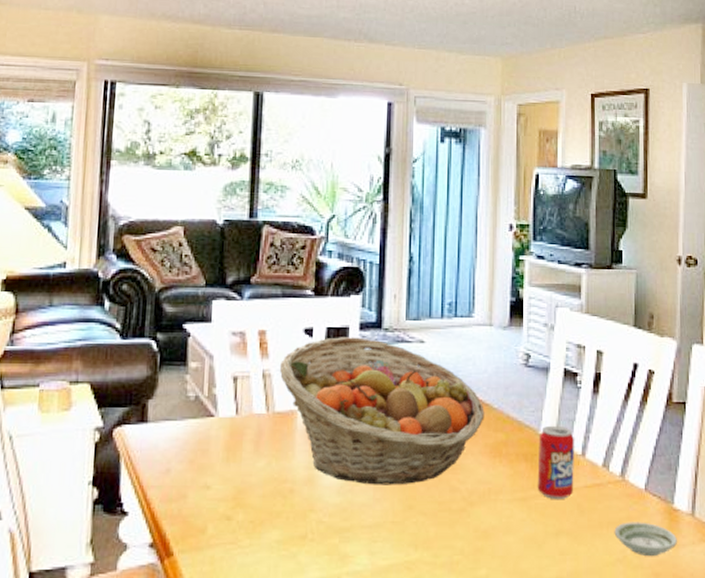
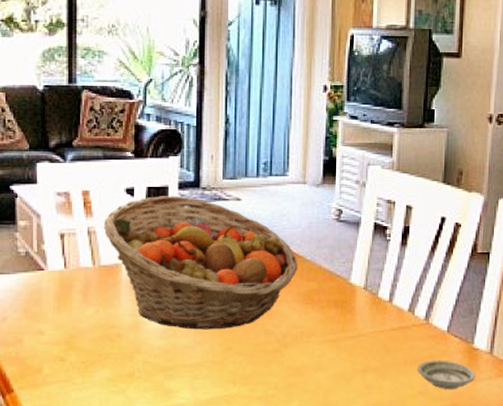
beverage can: present [537,425,575,500] -> none [346,275,383,342]

